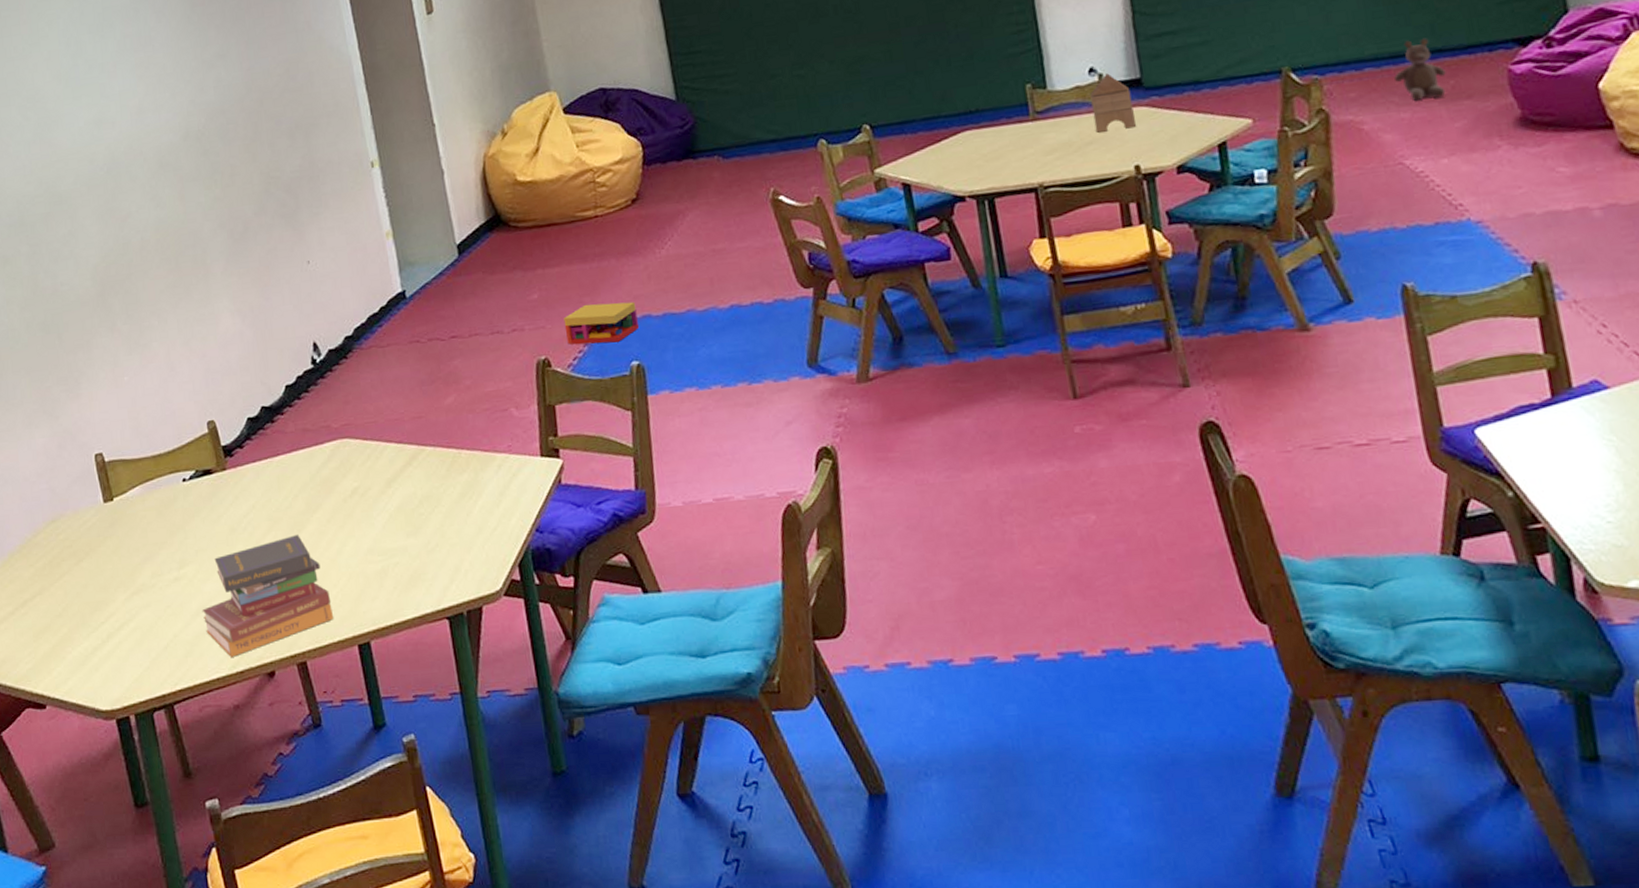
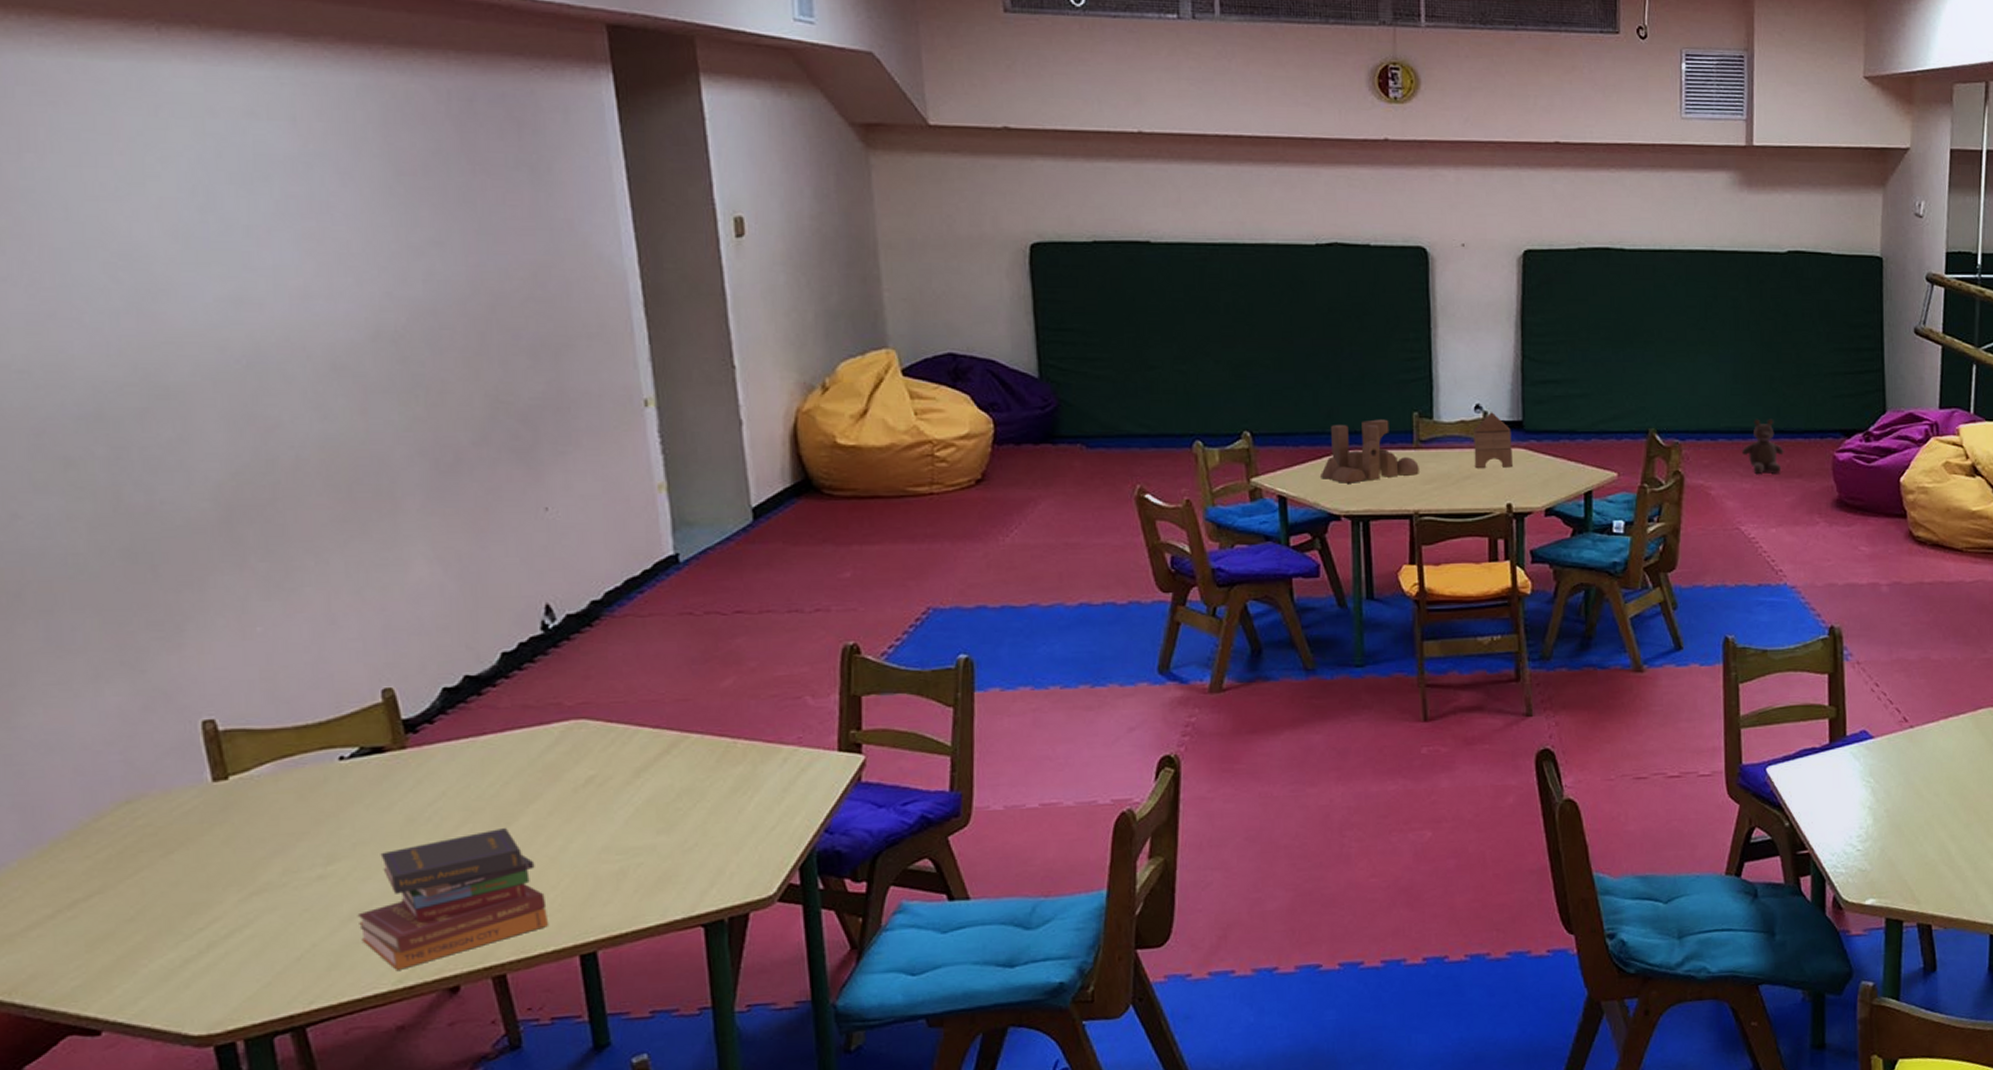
toy box: present [563,301,640,345] -> none [881,588,972,633]
building blocks: none [941,95,1039,164] -> present [1321,419,1419,483]

